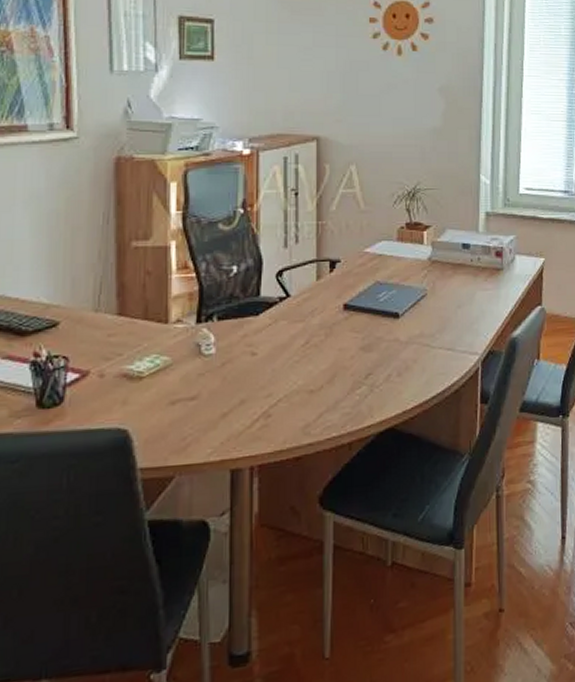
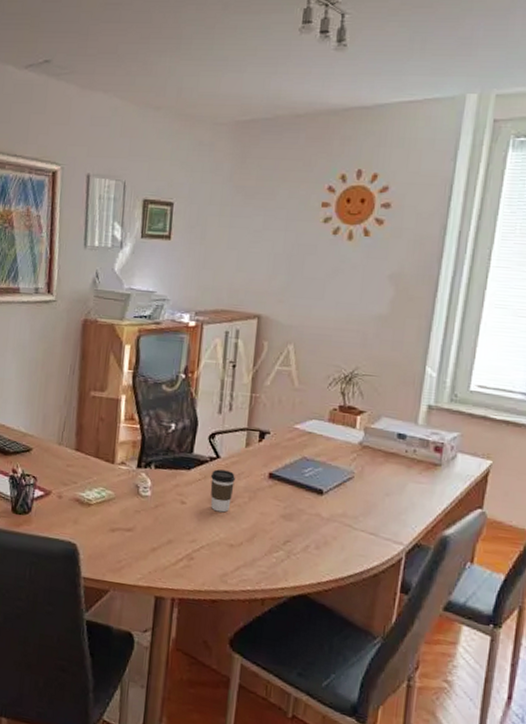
coffee cup: none [282,309,308,357] -> present [210,469,235,513]

